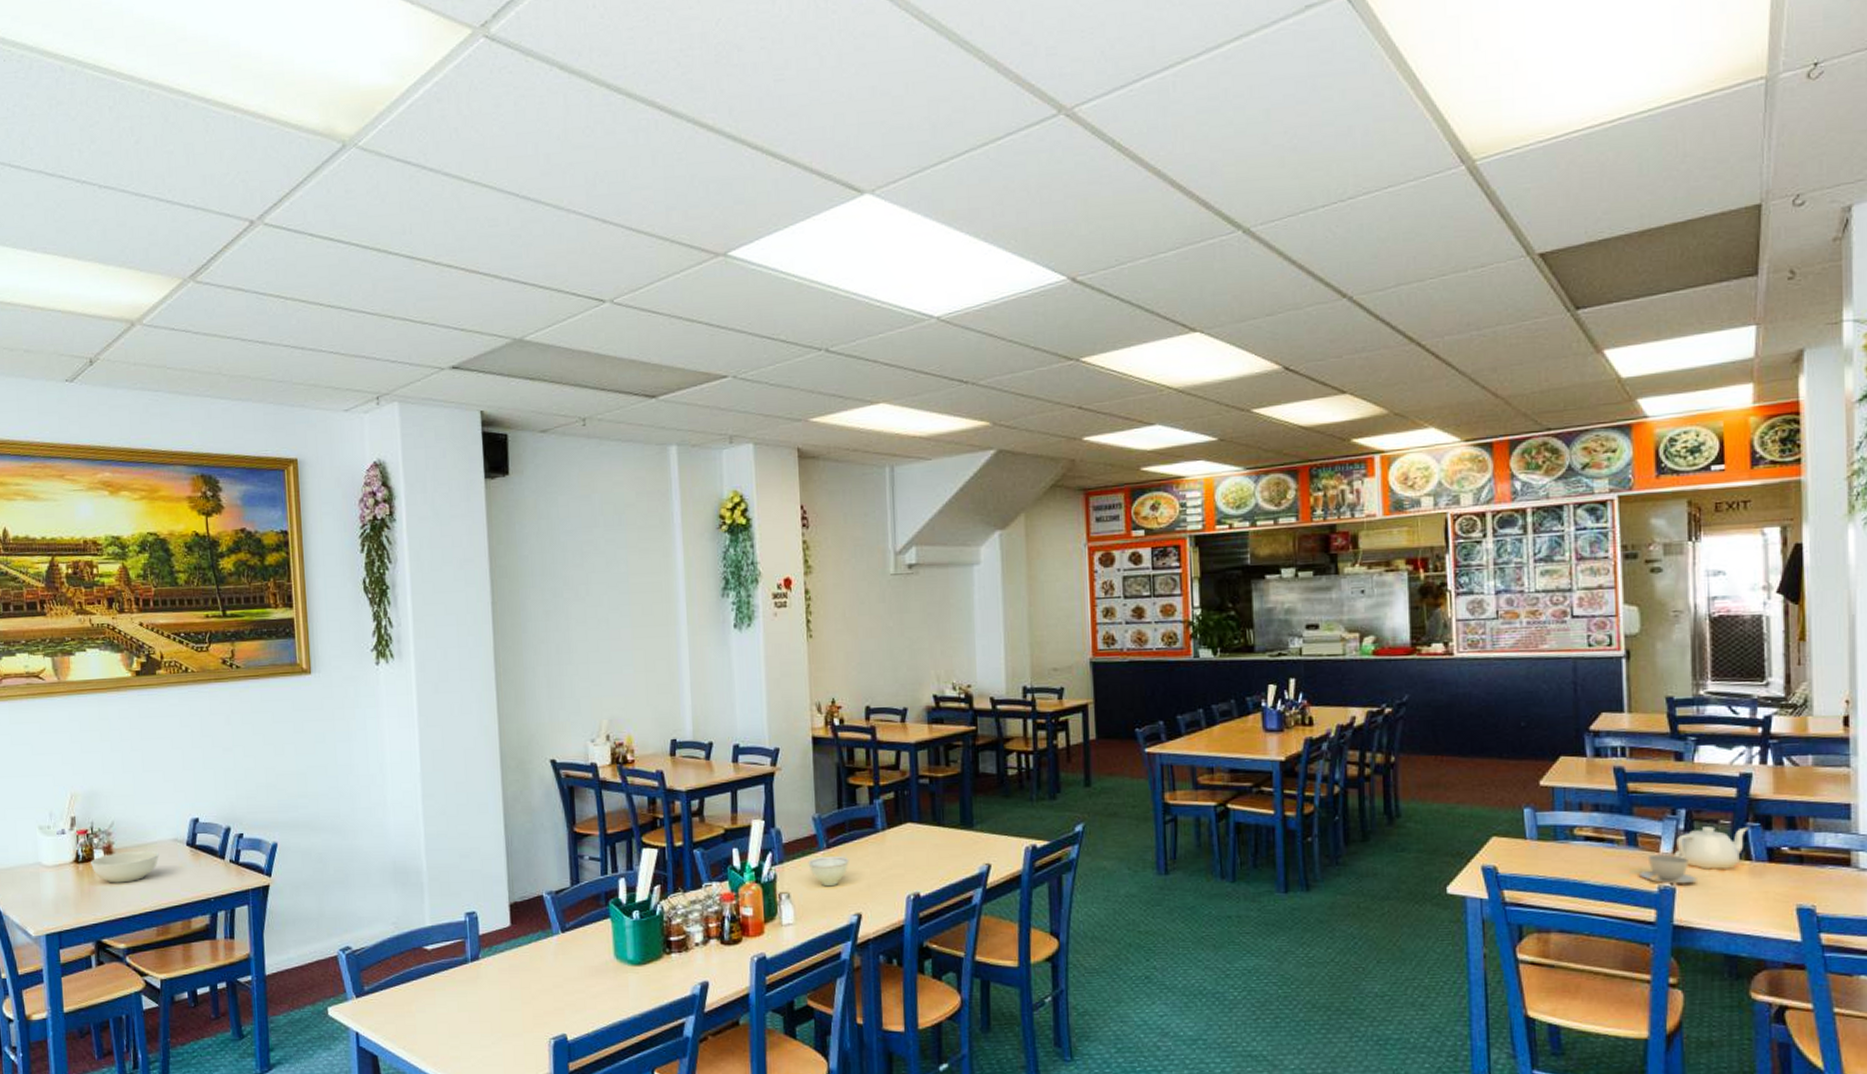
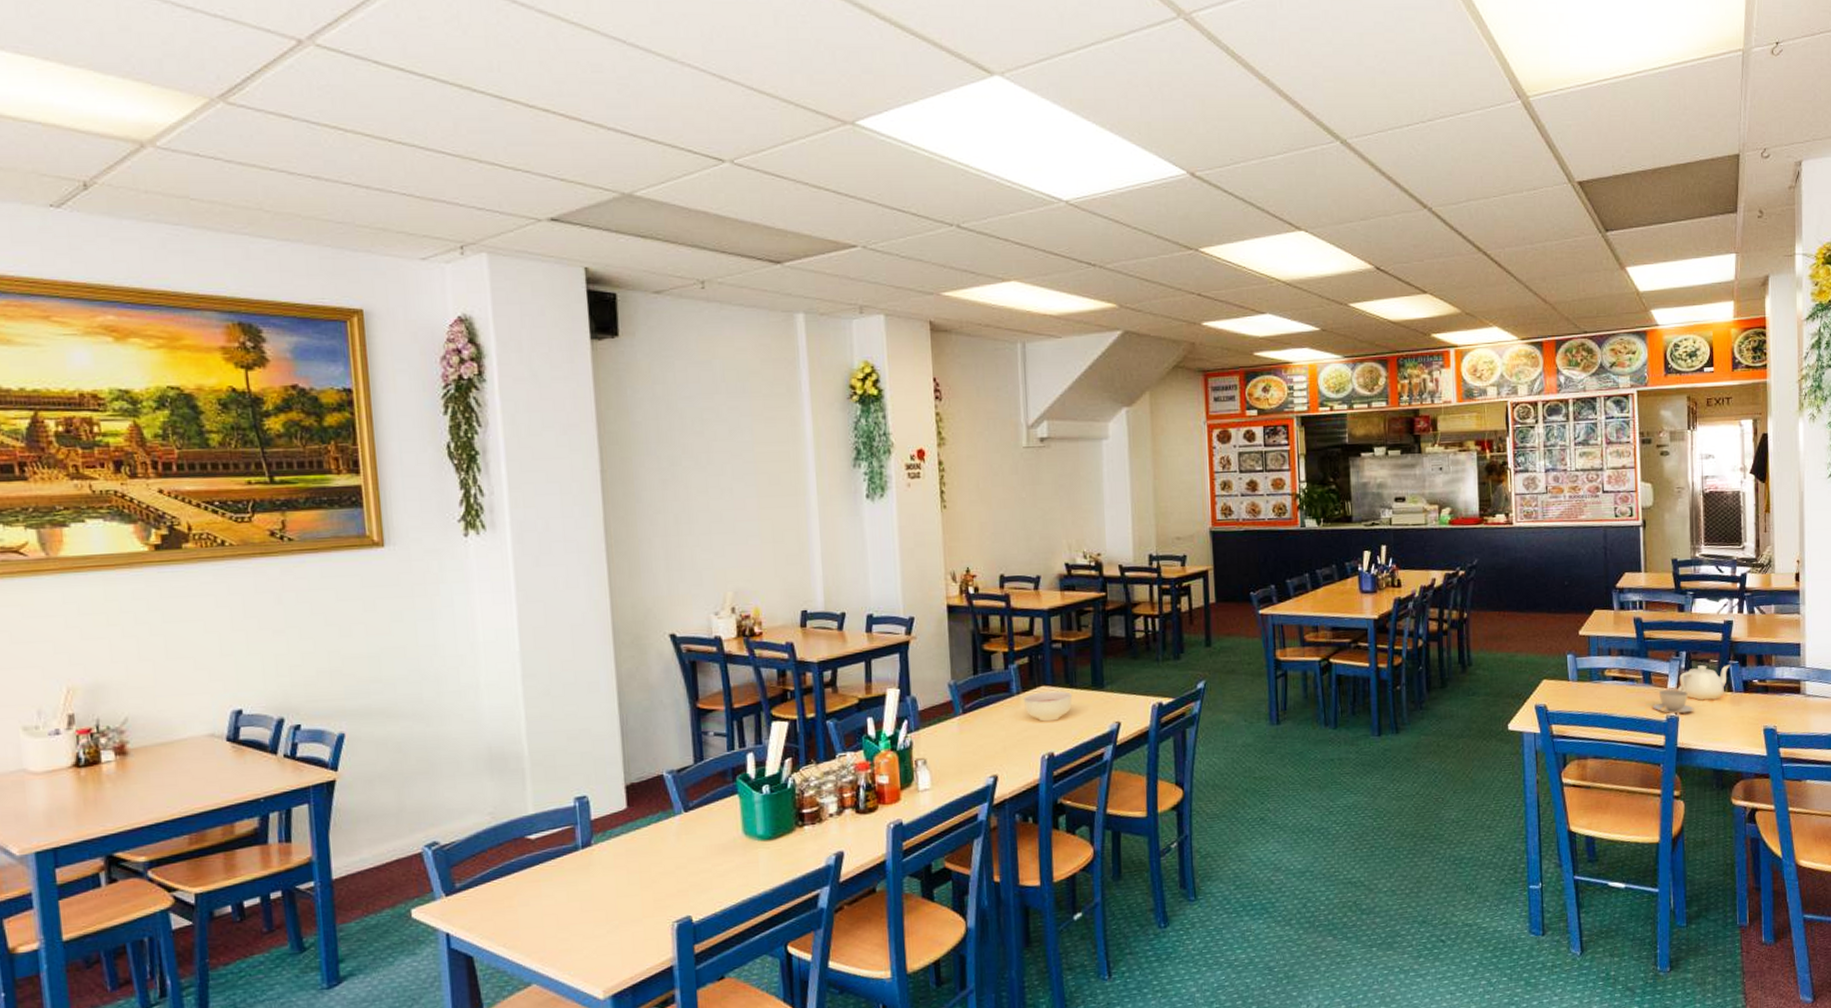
bowl: present [91,850,159,883] -> none [97,748,191,789]
bowl: present [808,855,849,887] -> none [944,720,985,751]
bowl: none [888,828,940,860] -> present [1023,690,1073,722]

